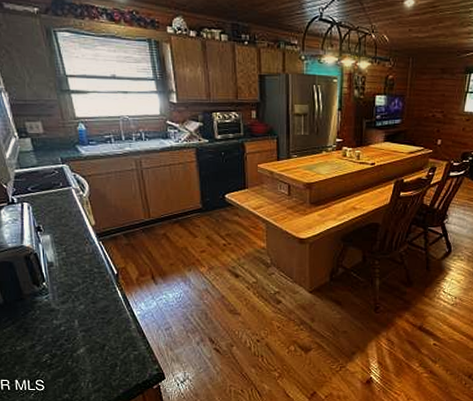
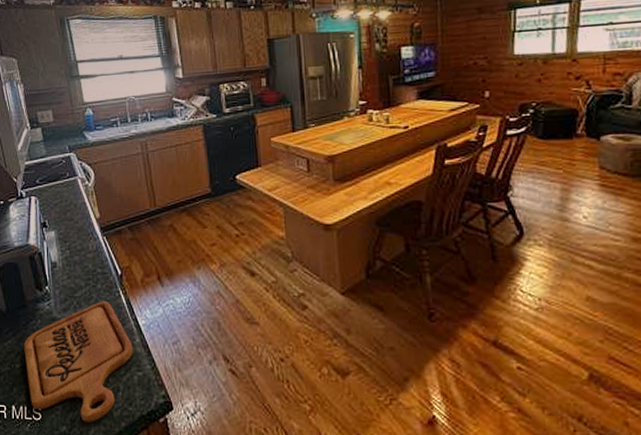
cutting board: none [24,296,129,391] -> present [24,302,133,422]

